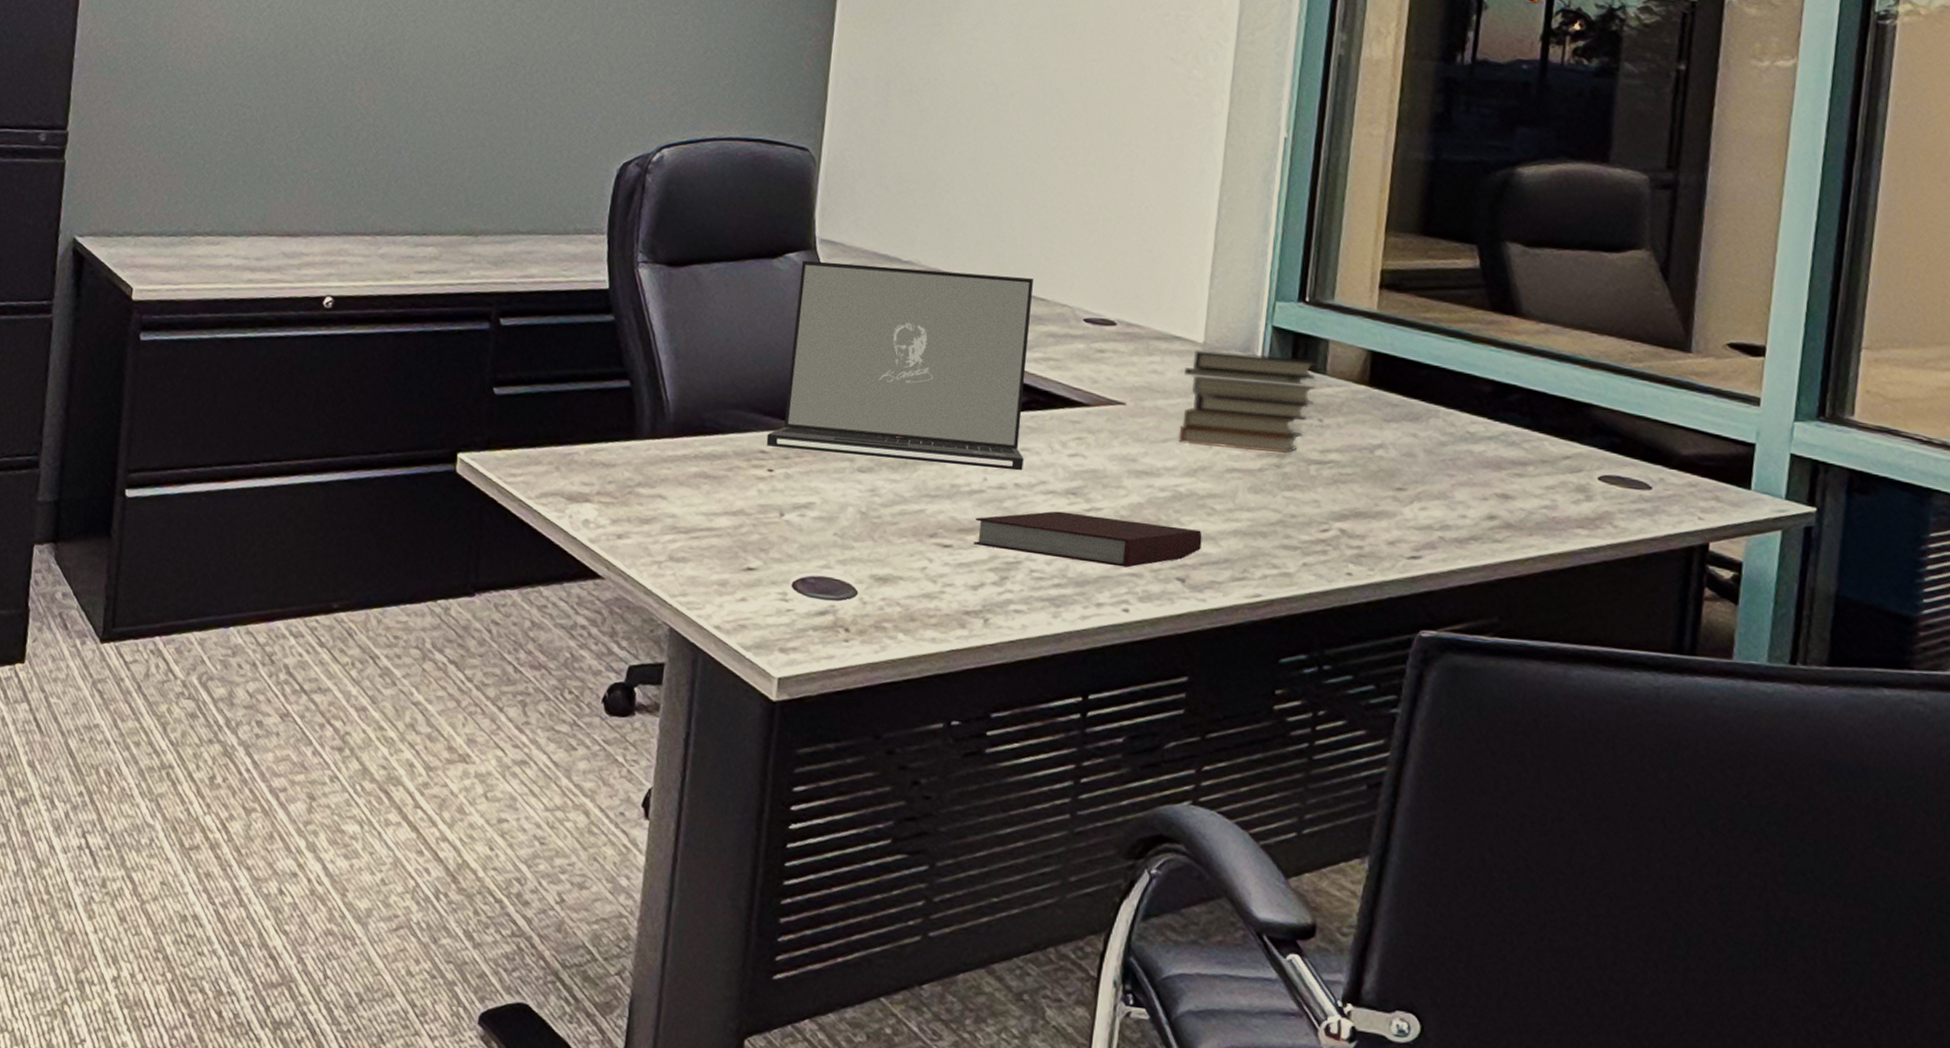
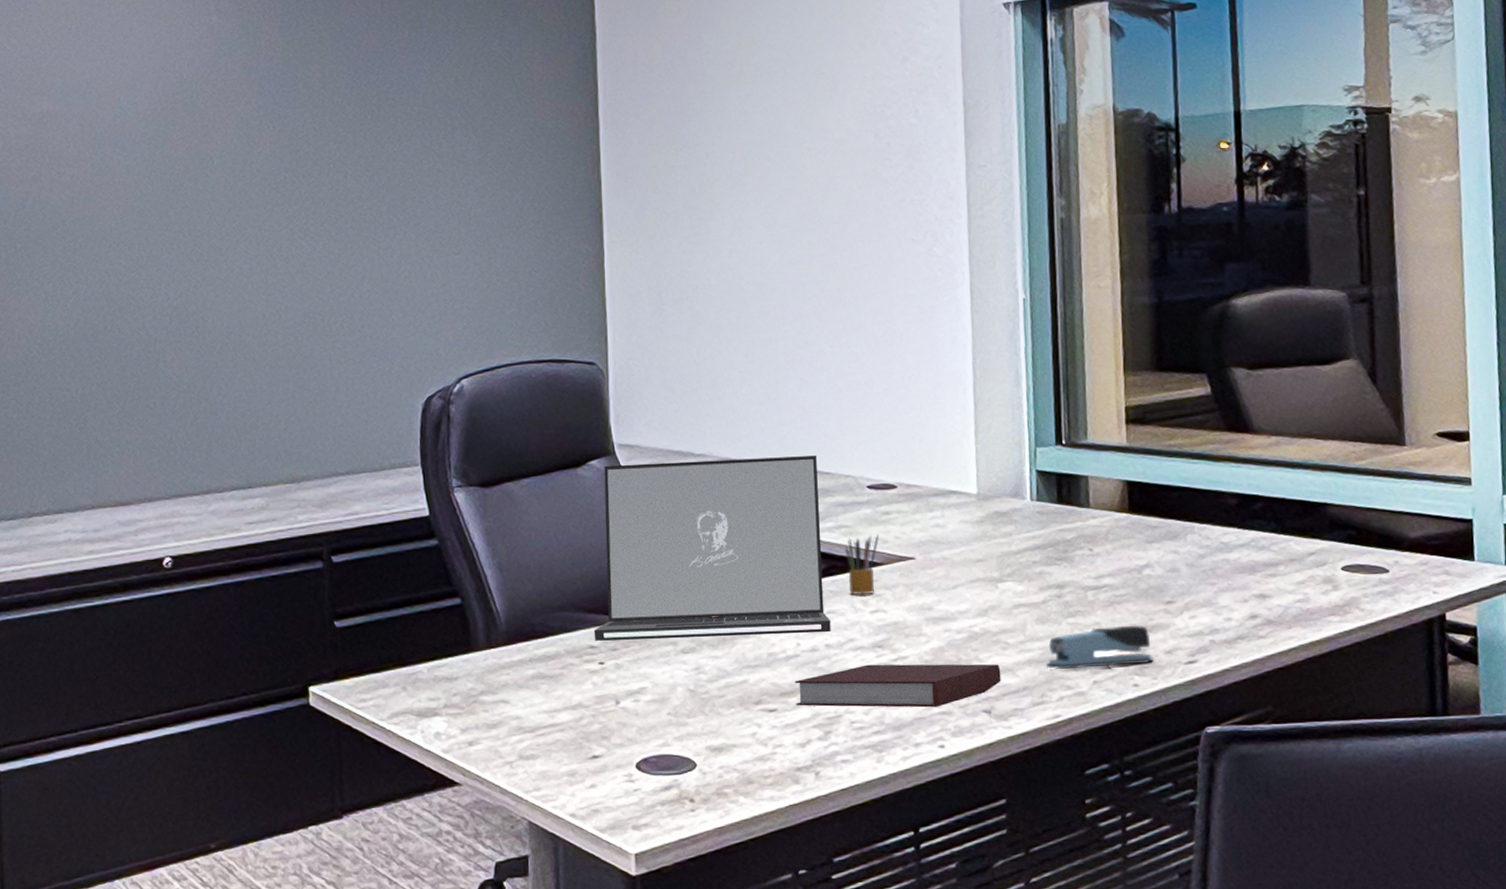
pencil box: none [1049,372,1089,437] -> present [844,534,879,596]
book stack: present [1178,350,1317,453] -> none [964,496,1082,587]
stapler: none [1253,505,1374,553] -> present [1047,625,1154,669]

